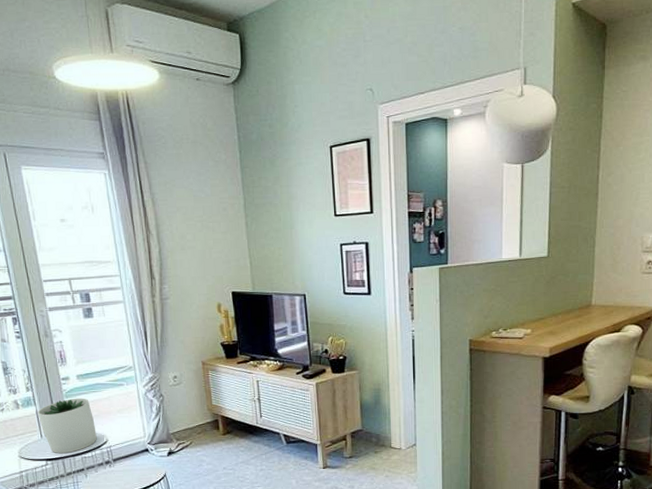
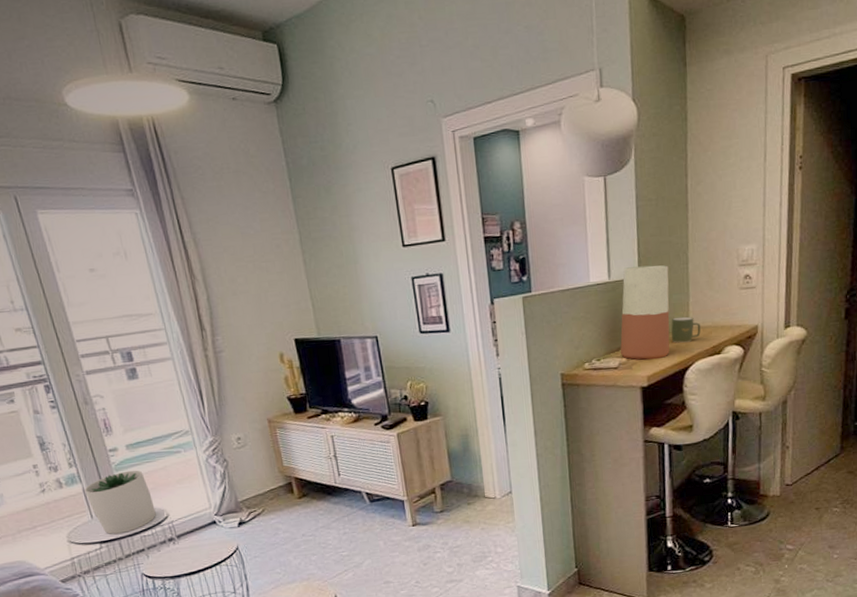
vase: none [525,246,576,332] -> present [620,265,670,360]
mug: none [574,295,602,320] -> present [671,316,701,344]

